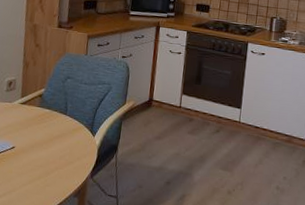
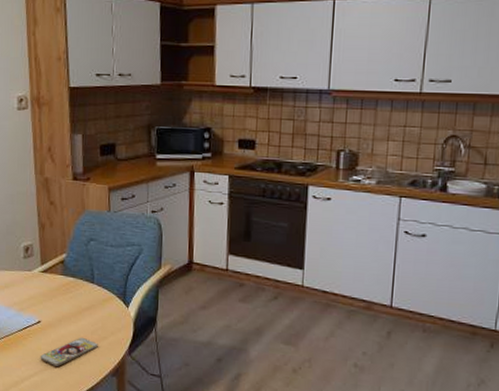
smartphone: none [10,161,65,188] -> present [40,337,98,366]

